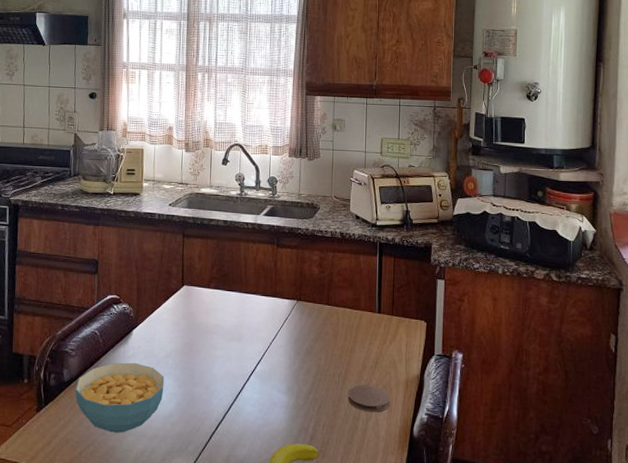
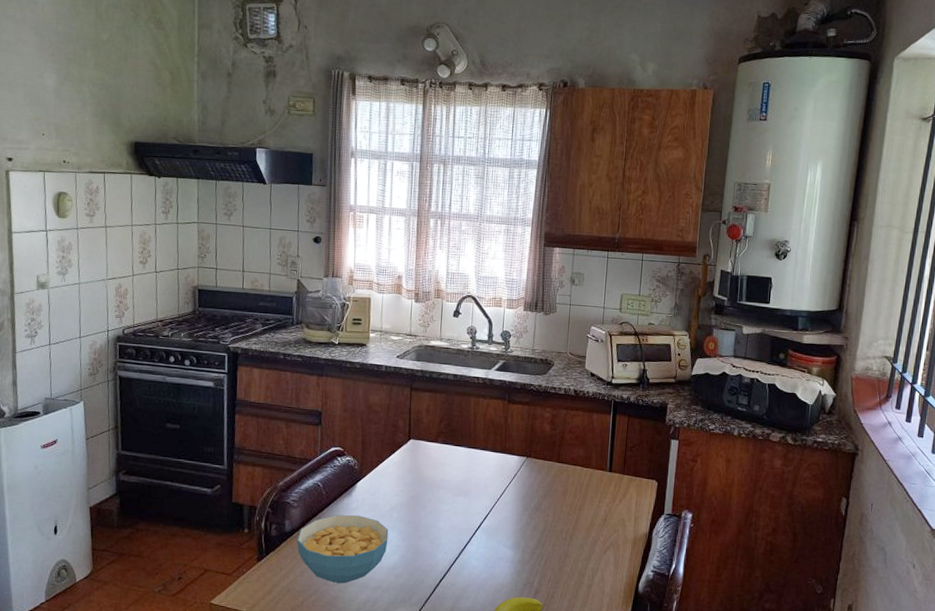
coaster: present [347,384,391,413] -> none [574,541,618,569]

